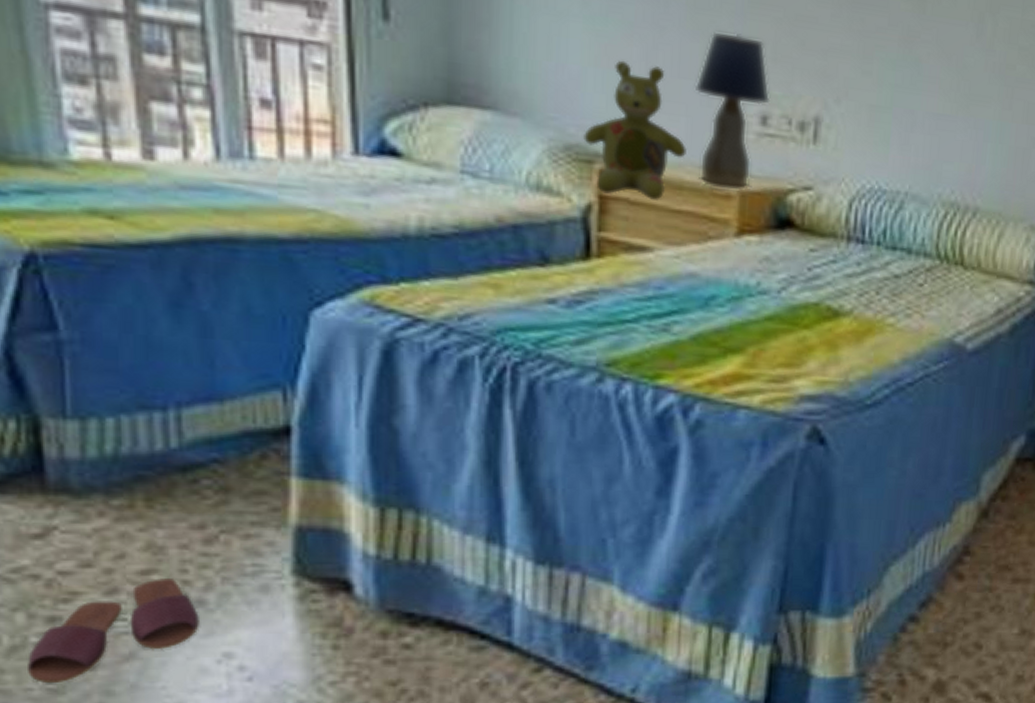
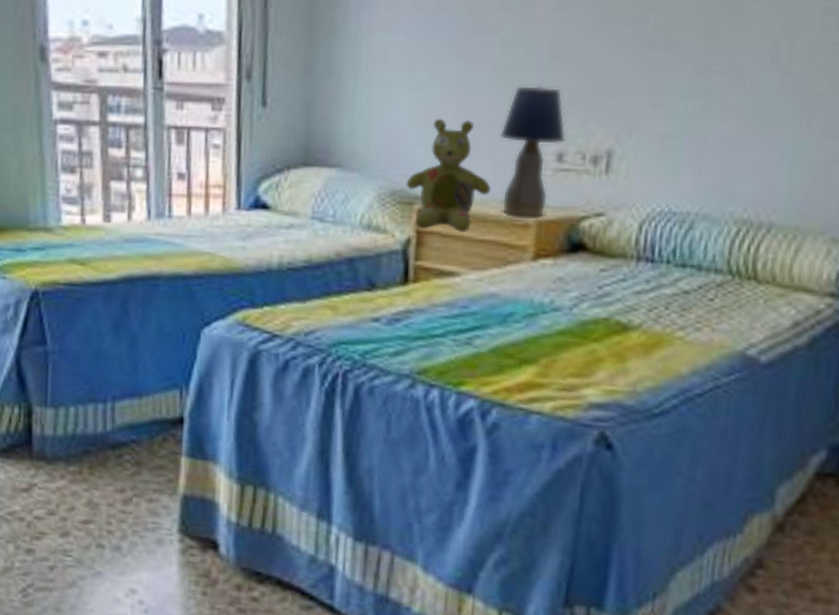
slippers: present [27,578,199,683] -> none [13,527,117,598]

